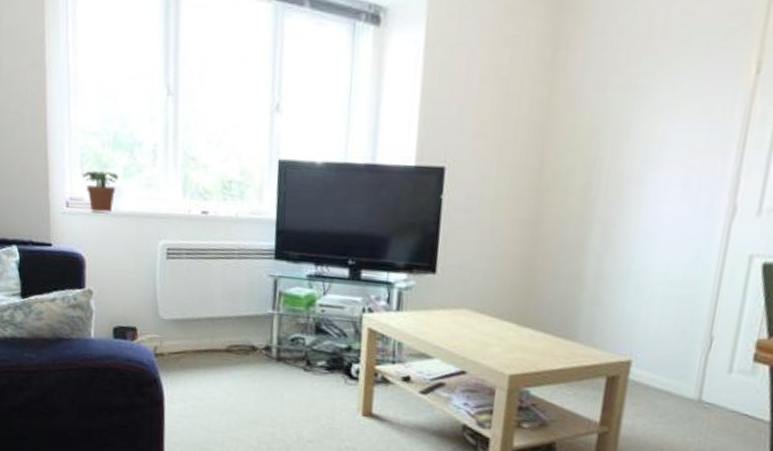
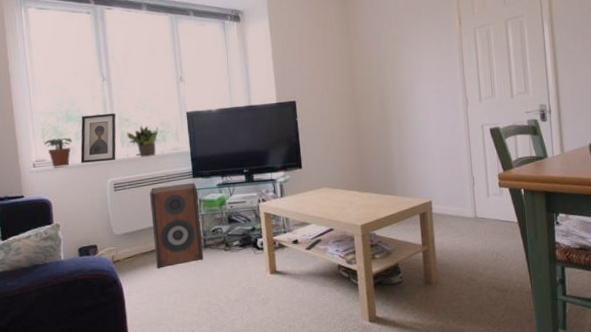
picture frame: none [127,143,181,216] -> present [80,112,116,163]
potted plant: none [191,168,236,219] -> present [126,124,159,158]
speaker: none [210,263,278,377] -> present [150,182,204,269]

